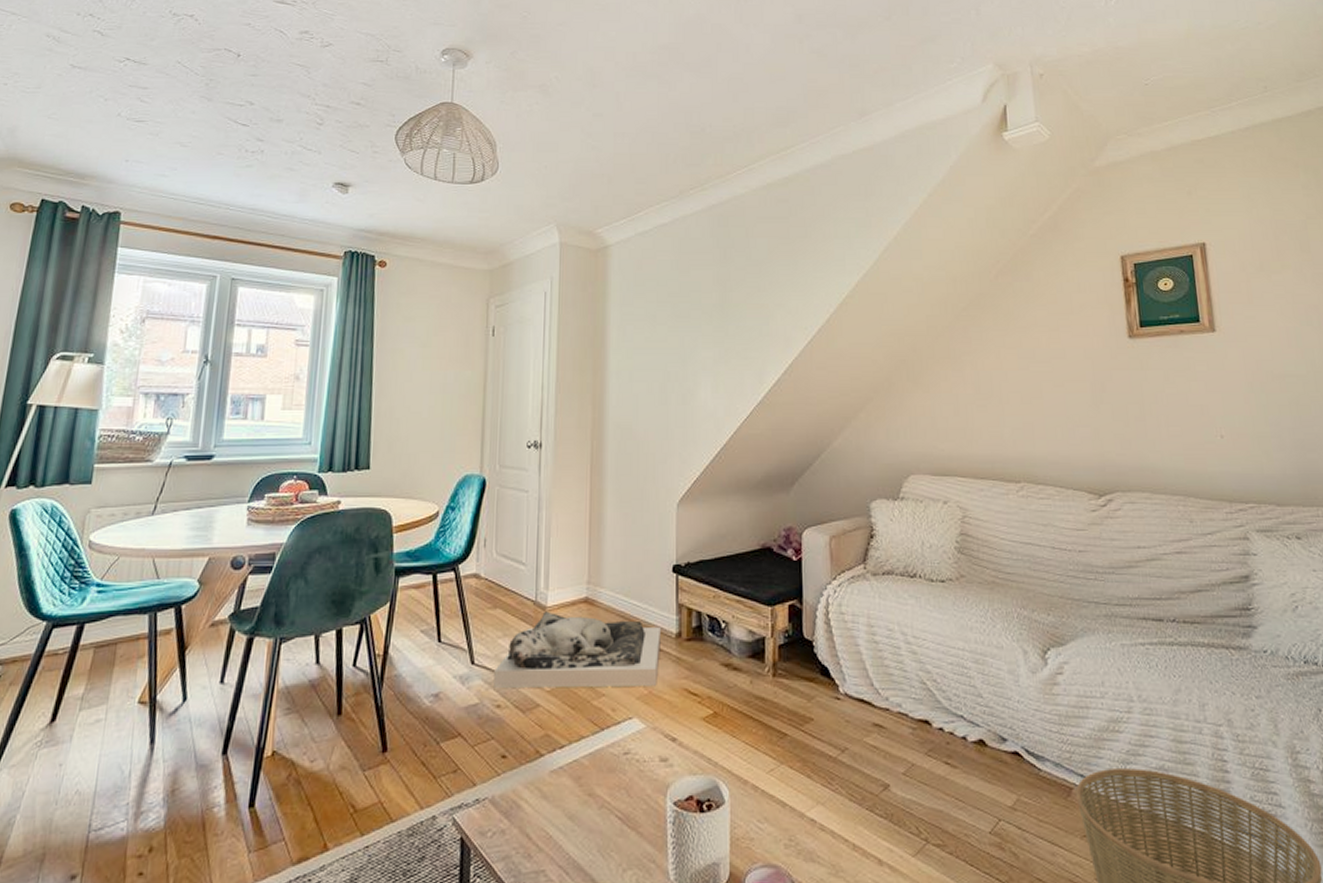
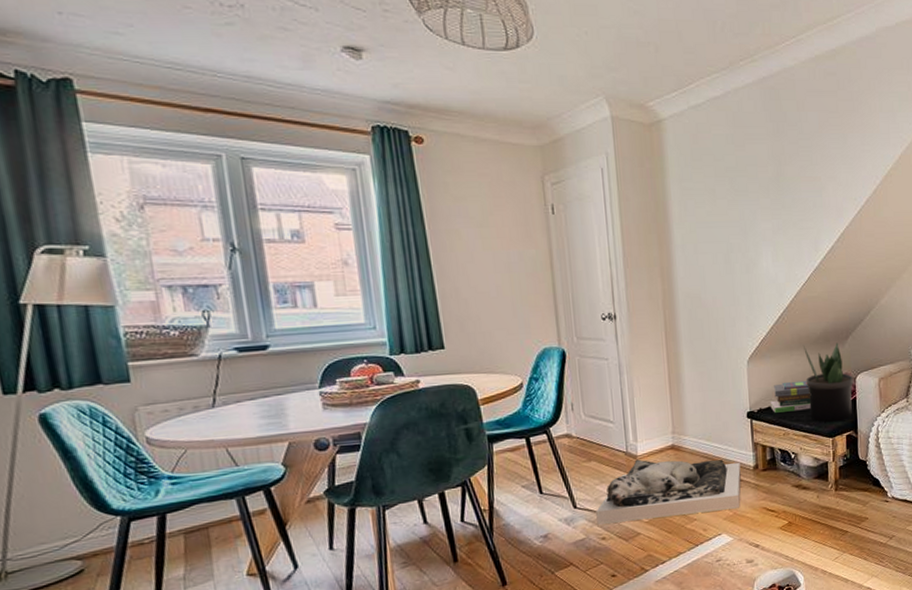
books: none [700,532,747,569] -> present [770,380,811,413]
planter: none [742,489,799,587] -> present [804,342,853,423]

